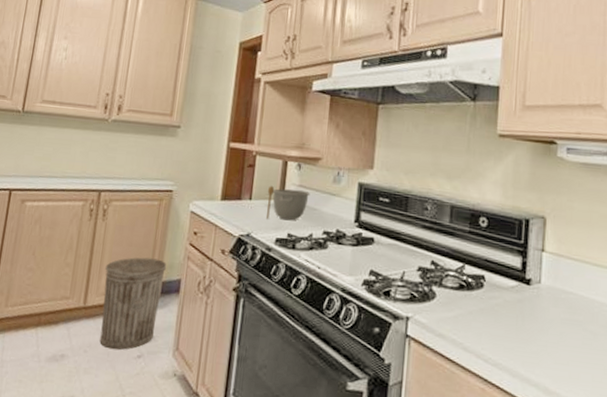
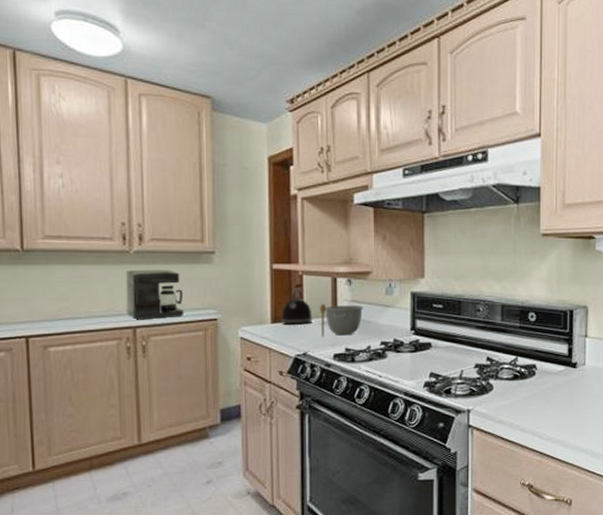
coffee maker: none [96,136,147,185] -> present [125,269,184,320]
trash can: present [99,257,167,350] -> none [155,388,223,479]
kettle: none [230,168,260,205] -> present [281,288,313,325]

